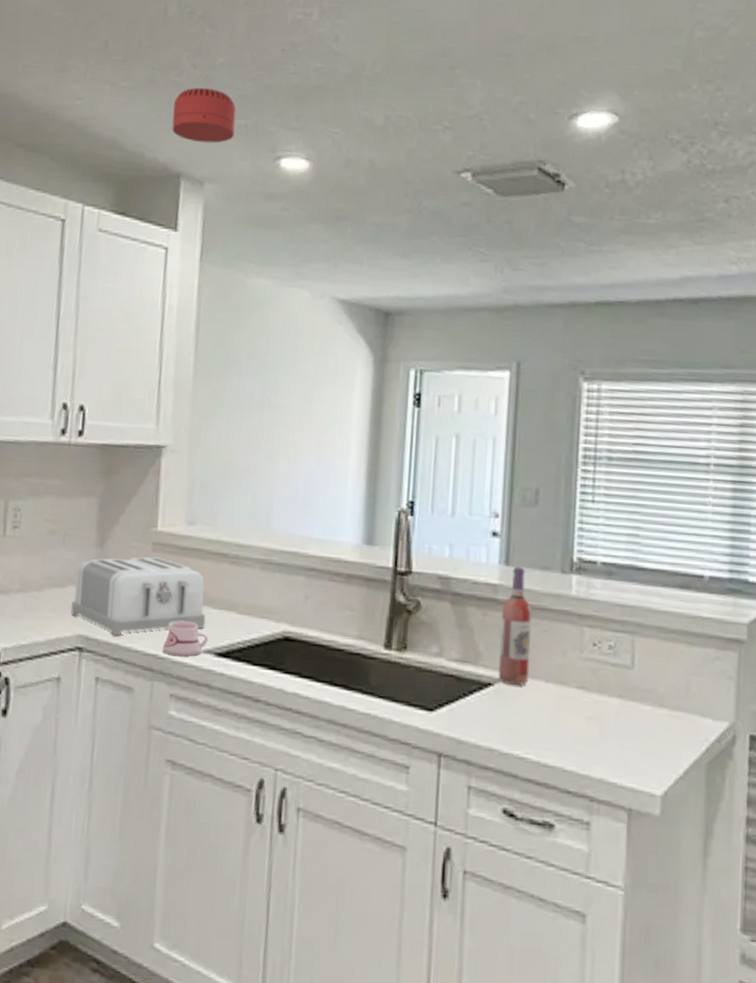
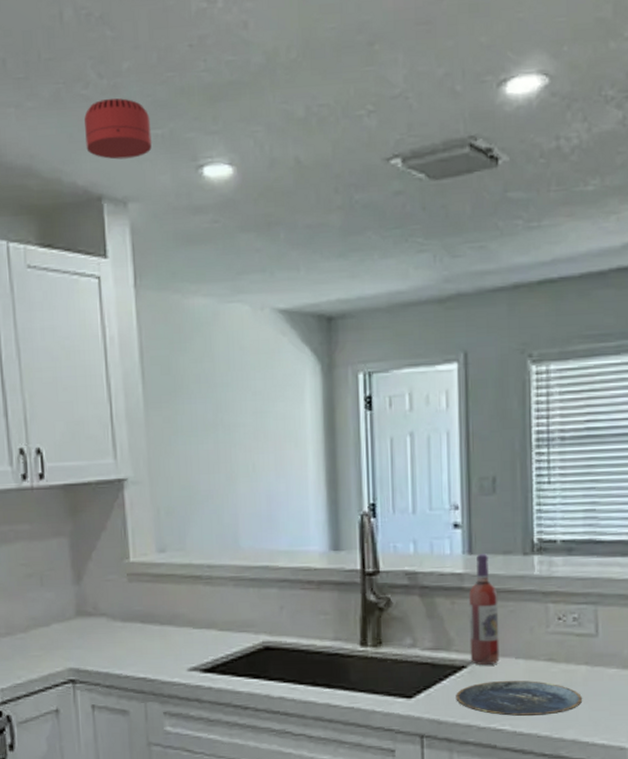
toaster: present [70,556,206,637] -> none [58,587,189,666]
mug: present [163,621,209,657] -> none [151,644,193,677]
plate: none [479,703,614,748] -> present [456,680,583,716]

